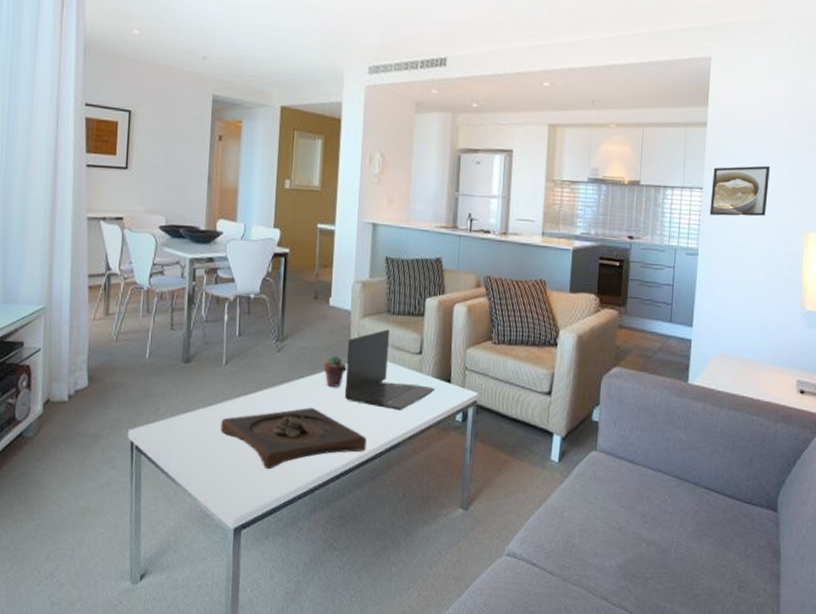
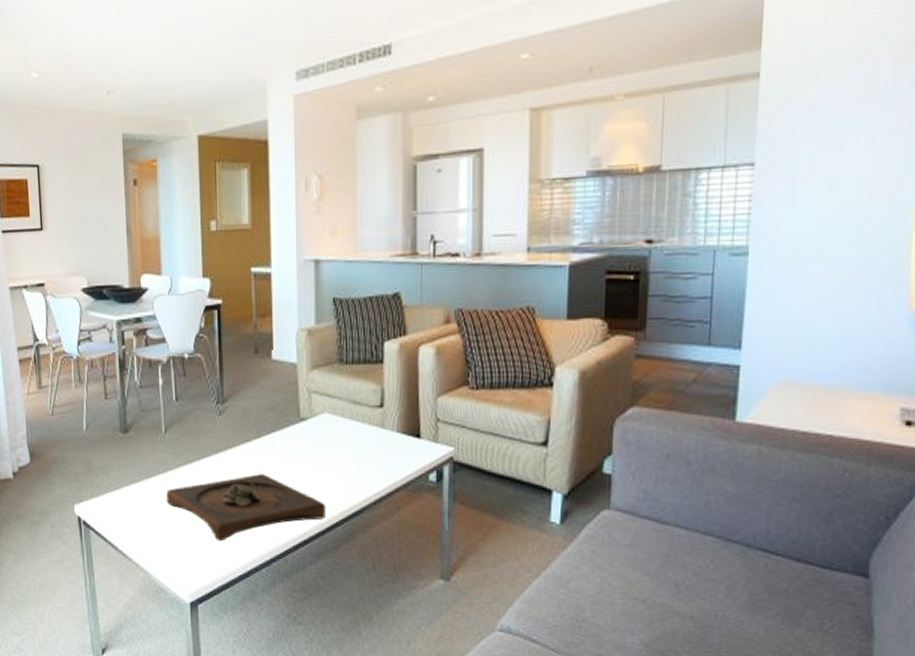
potted succulent: present [323,355,347,387] -> none [270,415,297,449]
laptop: present [344,329,435,410] -> none [296,382,402,472]
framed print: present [709,166,770,217] -> none [765,120,860,199]

